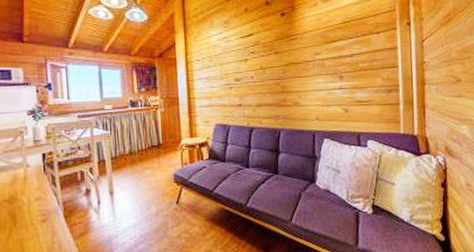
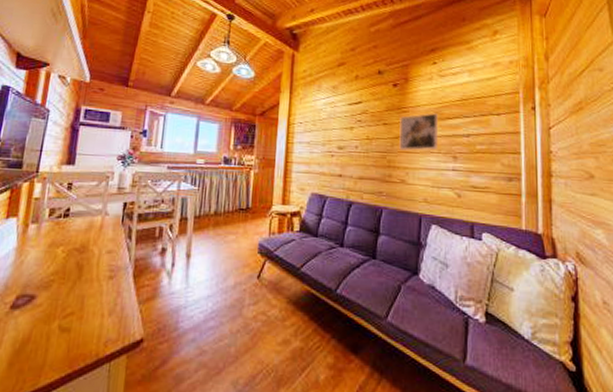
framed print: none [289,37,325,76] -> present [399,113,439,151]

